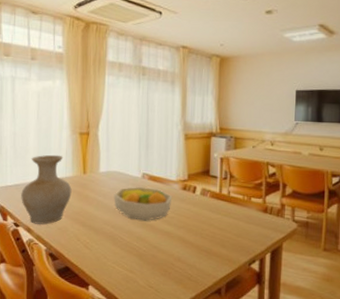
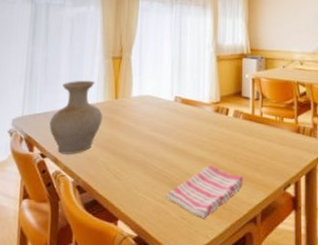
fruit bowl: present [114,187,173,221] -> none [146,111,205,146]
dish towel: none [133,240,209,288] -> present [165,165,243,219]

